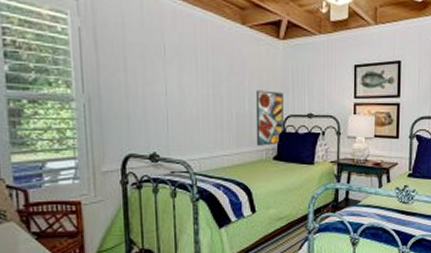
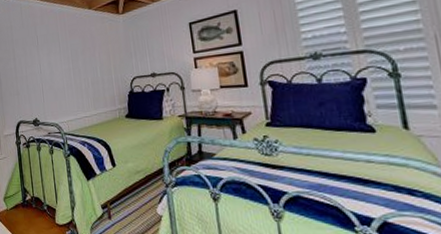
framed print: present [255,90,283,146] -> none [104,58,131,106]

